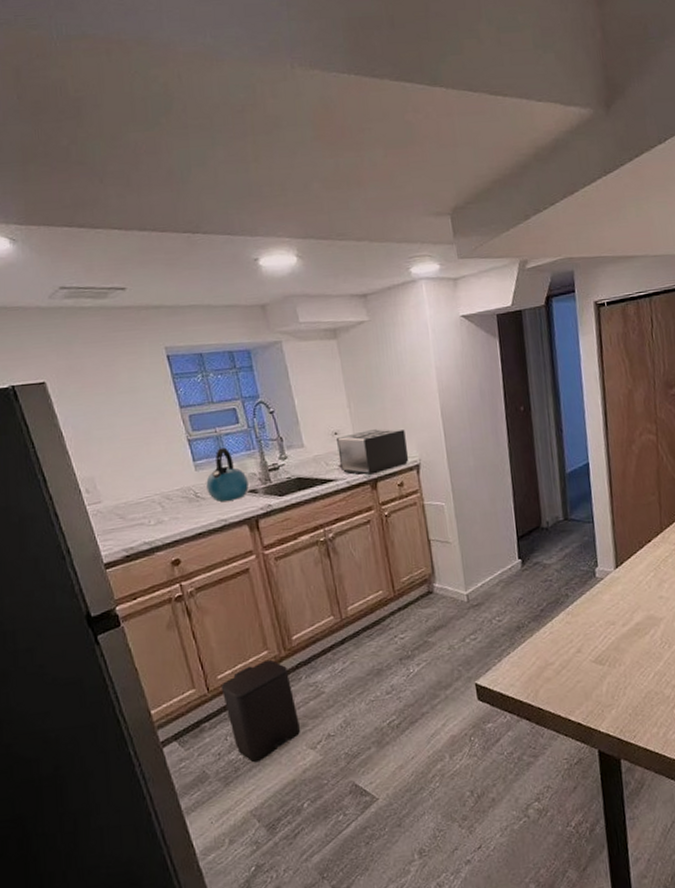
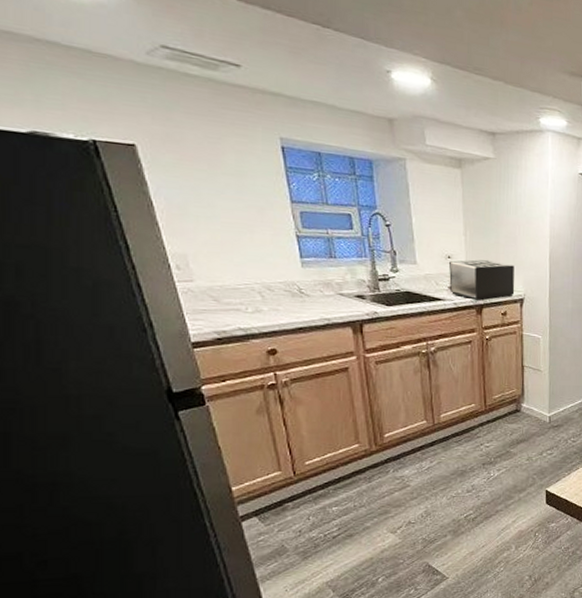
kettle: present [206,447,249,502] -> none [312,250,356,302]
pedal bin: present [220,659,300,763] -> none [308,452,382,541]

